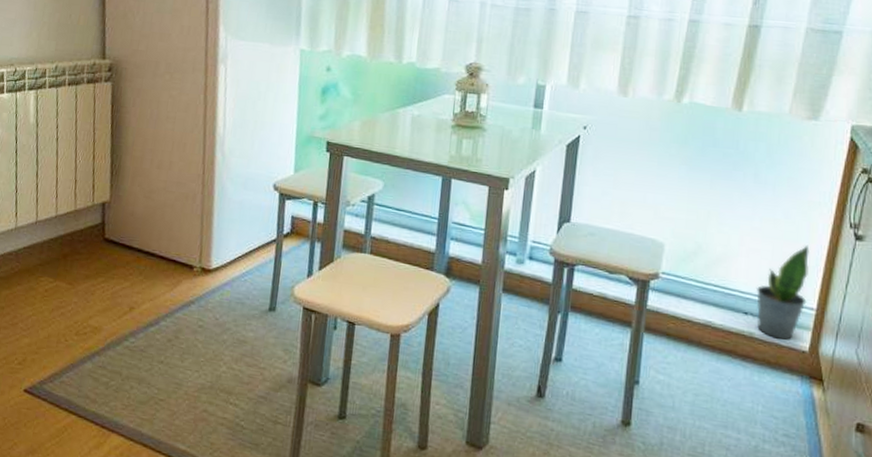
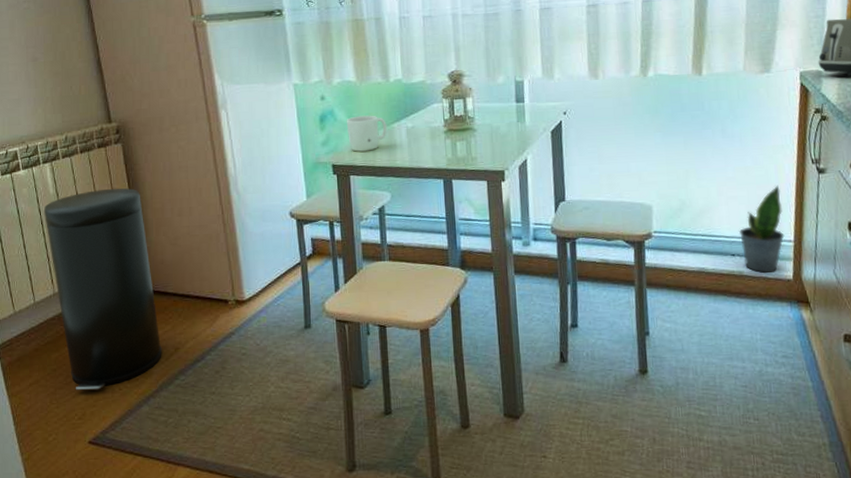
pedal bin: none [18,126,122,337] -> present [43,188,162,391]
mug: none [348,94,392,134] -> present [346,115,387,152]

